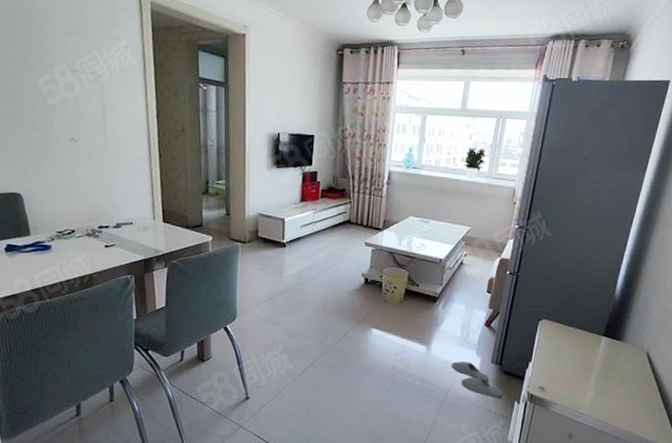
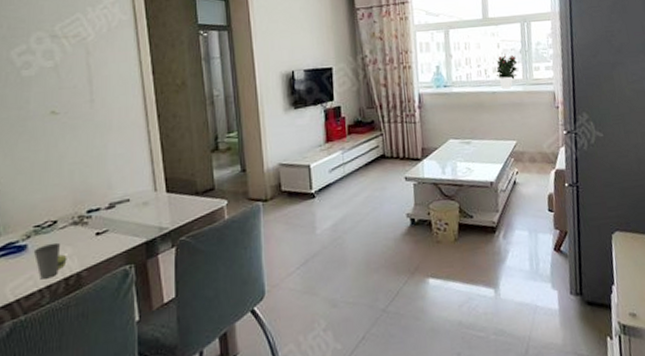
cup: none [56,247,82,275] -> present [33,242,67,279]
slippers: present [452,361,503,398] -> none [527,298,592,338]

